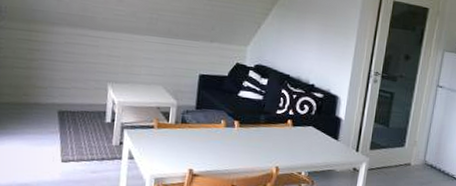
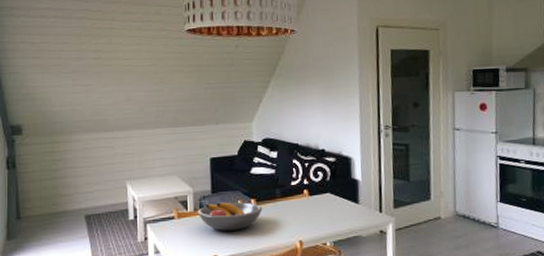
fruit bowl: none [178,119,245,148] -> present [197,202,263,231]

